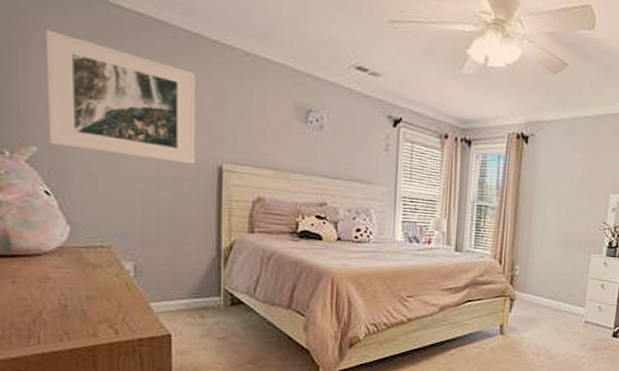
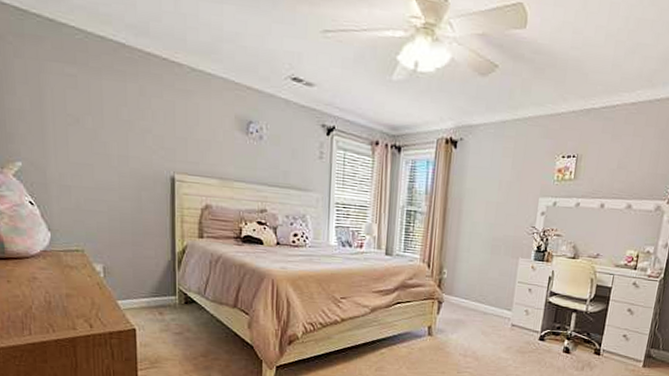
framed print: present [46,30,196,164] -> none [25,56,152,175]

